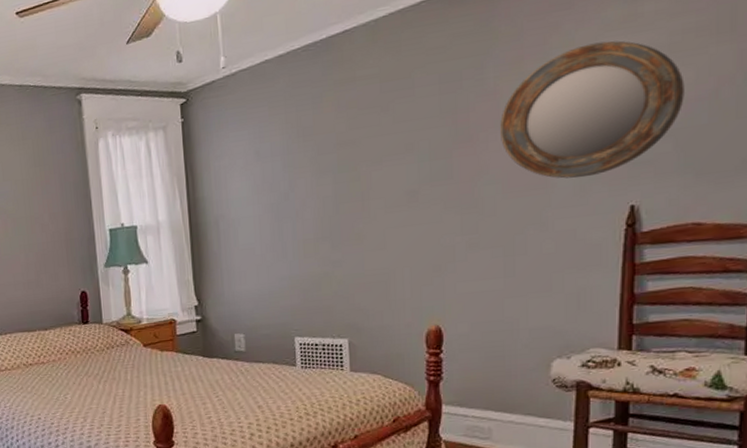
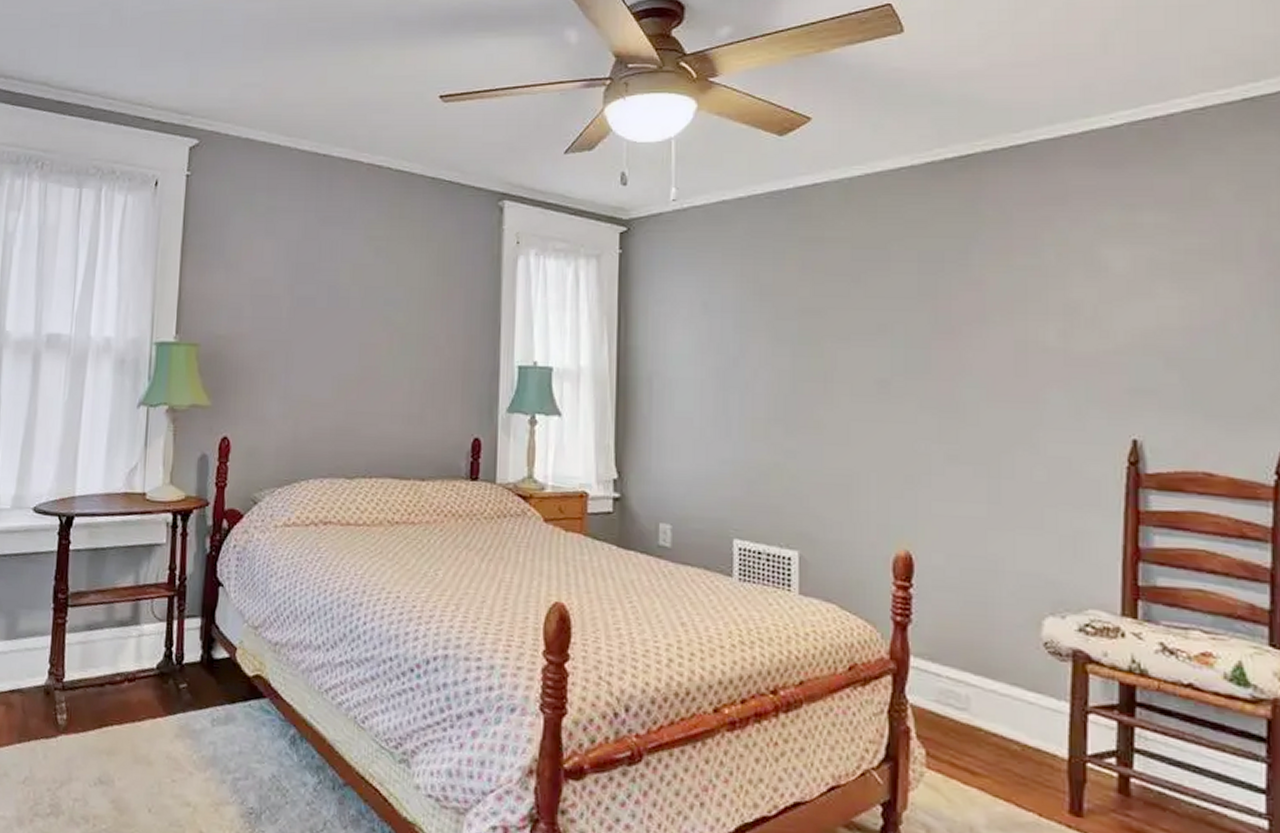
home mirror: present [500,40,684,179] -> none [986,247,1189,398]

